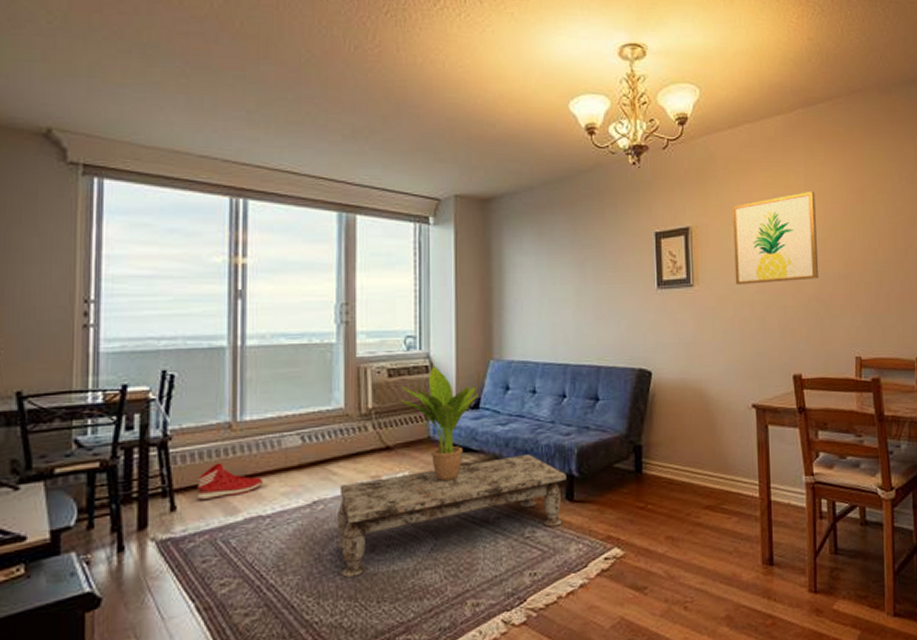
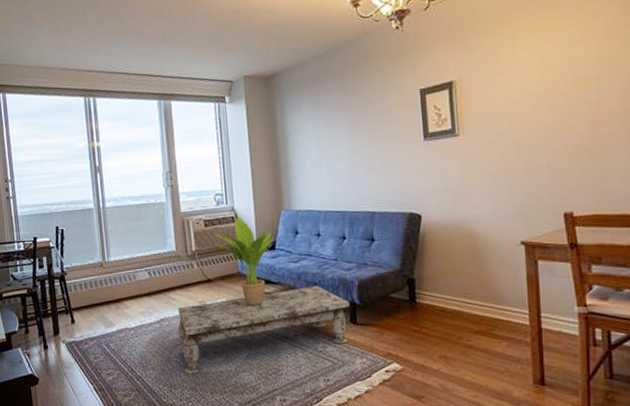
sneaker: present [197,462,262,501] -> none [86,290,126,317]
wall art: present [733,190,819,285] -> none [497,30,592,131]

